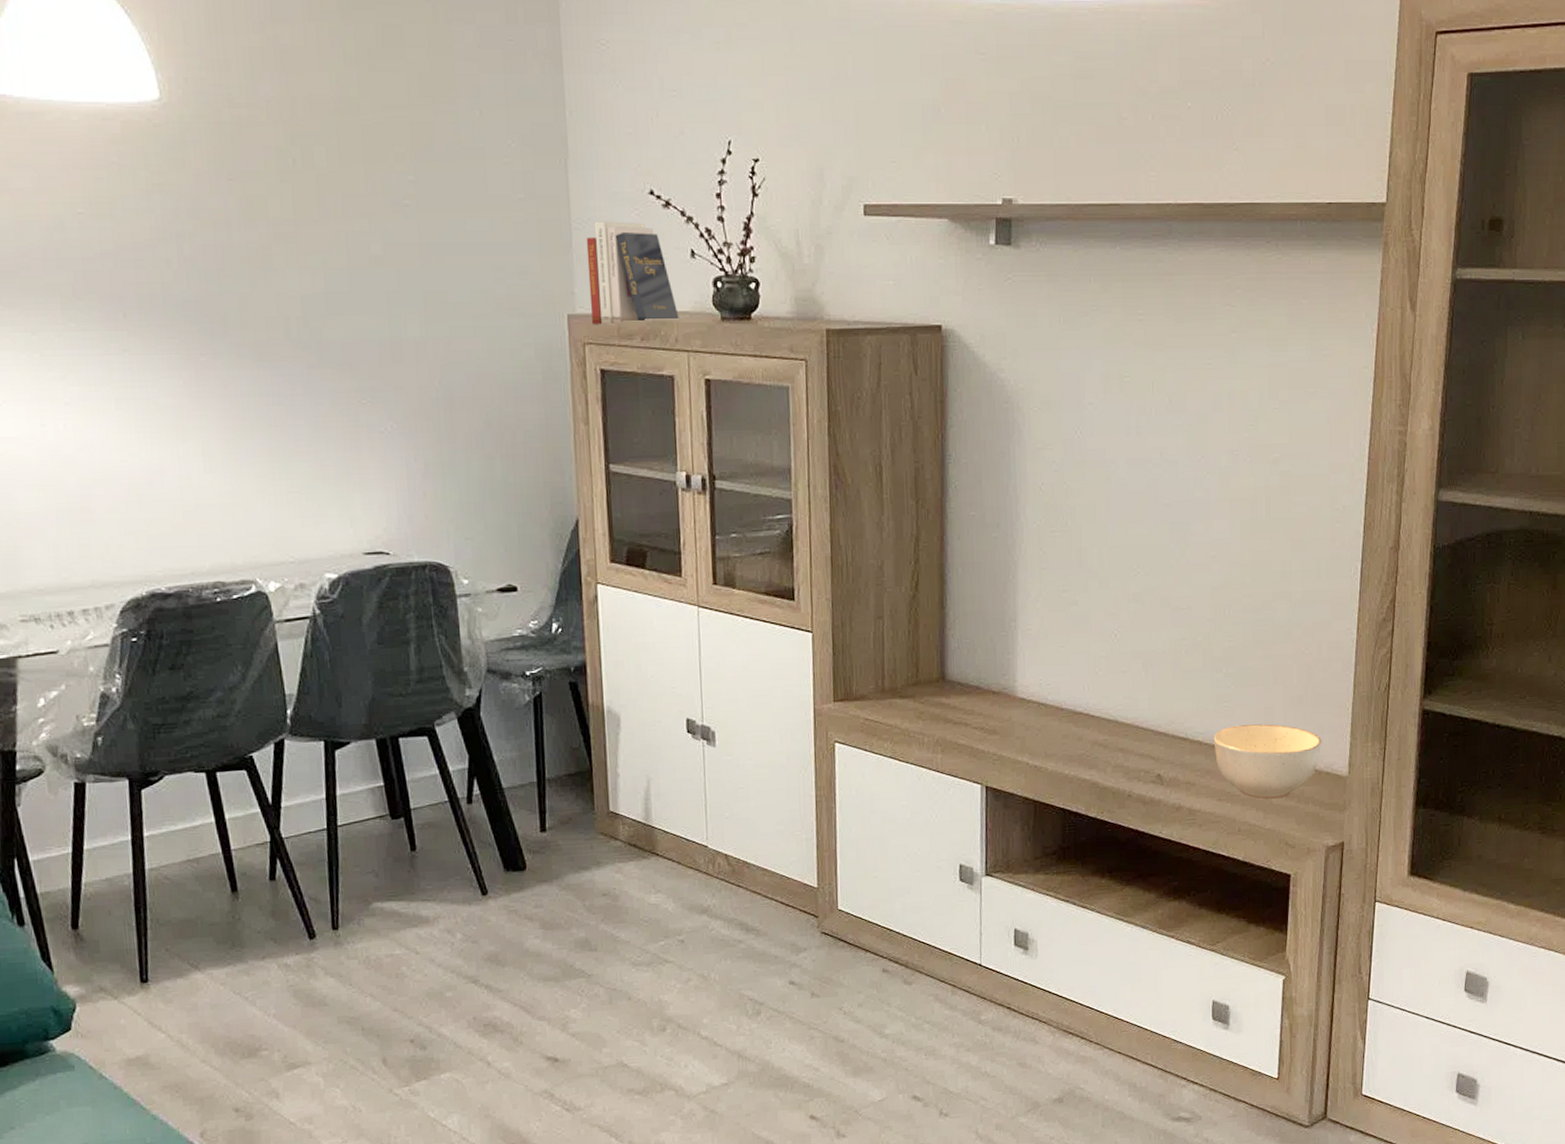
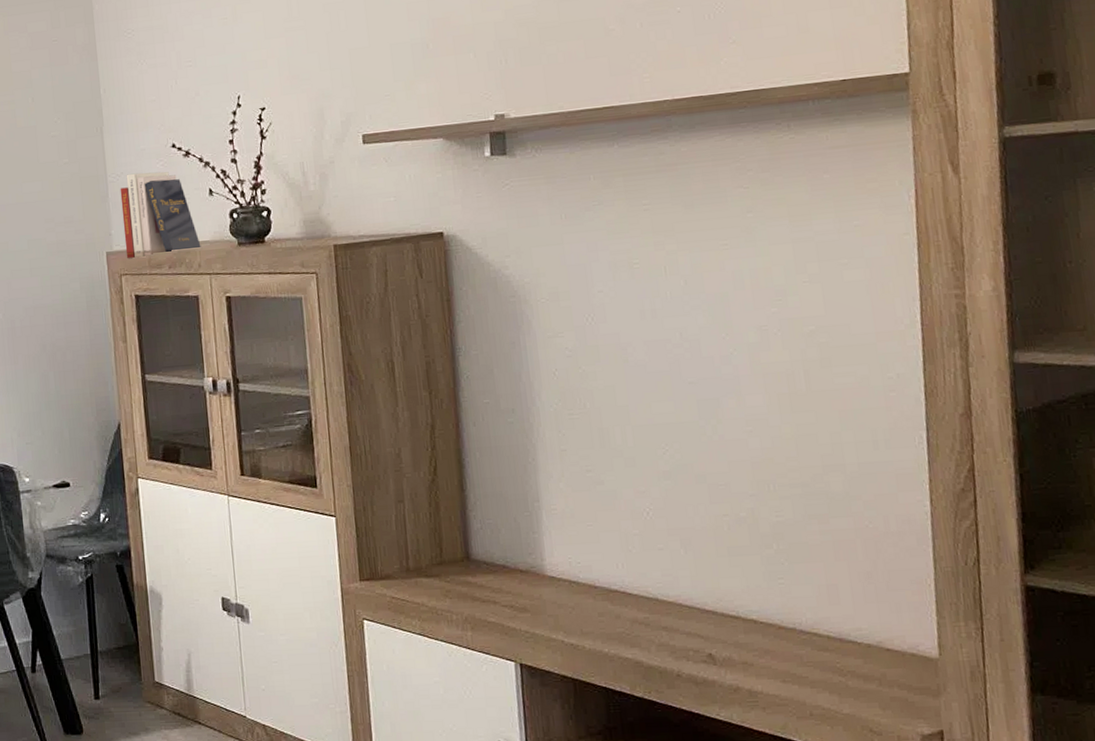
bowl: present [1213,724,1322,799] -> none [769,601,902,682]

